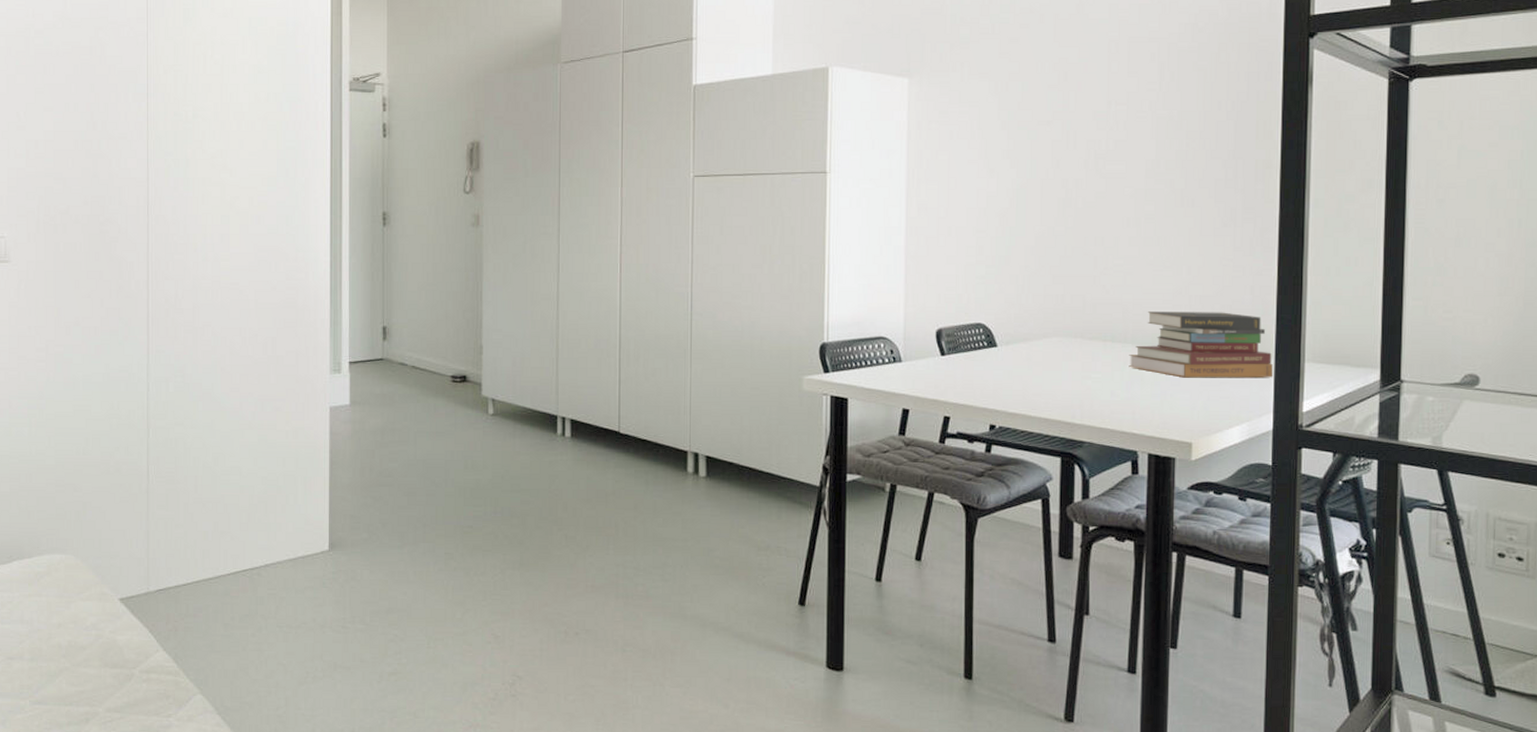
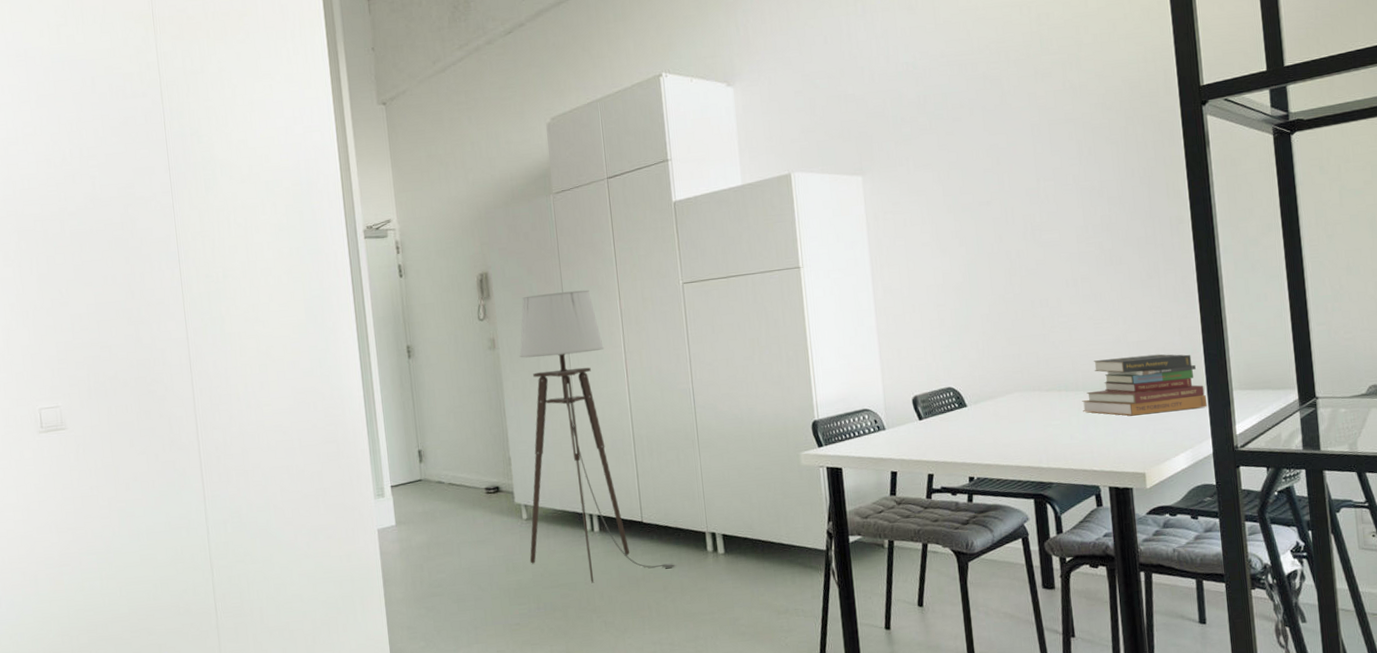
floor lamp: none [491,172,652,491] -> present [519,289,677,582]

